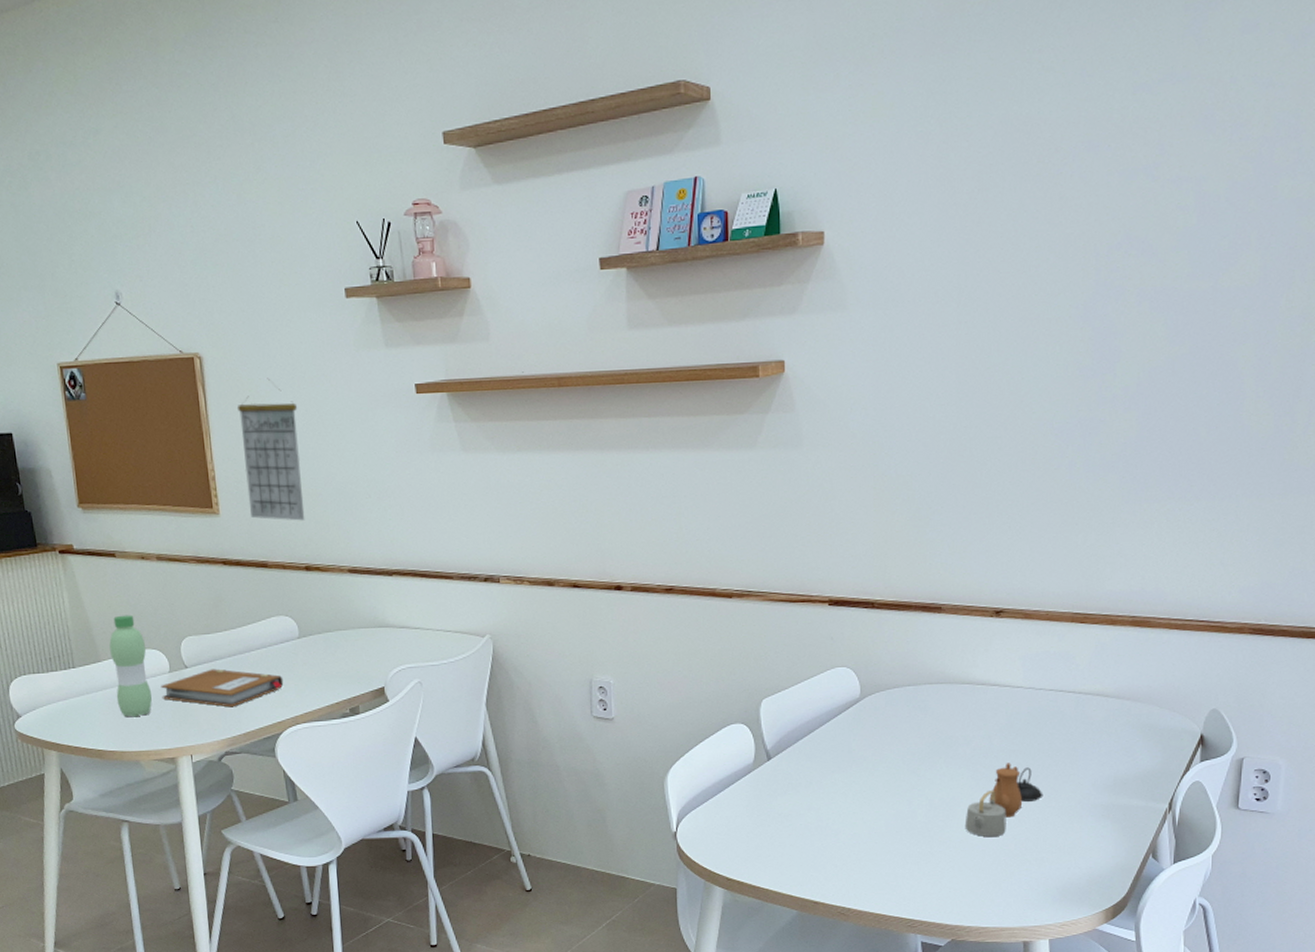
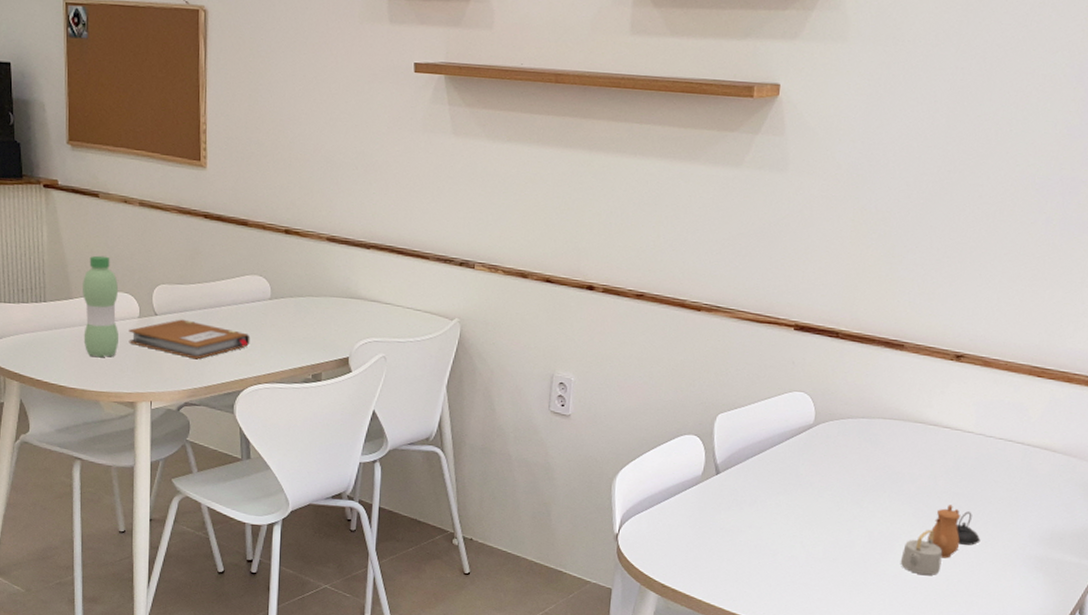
calendar: present [236,378,305,521] -> none [235,39,296,184]

